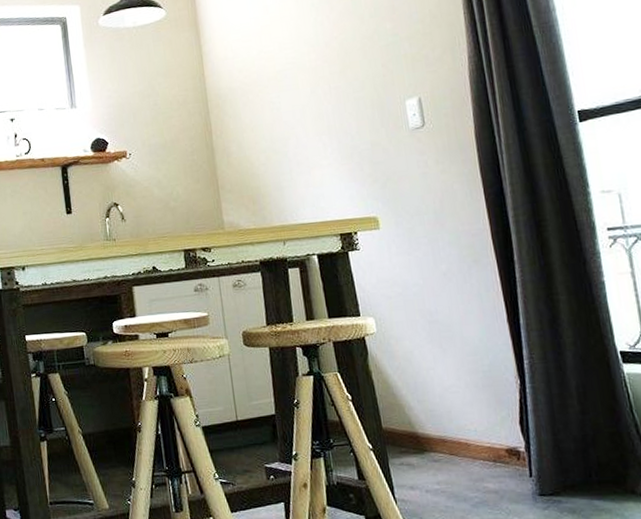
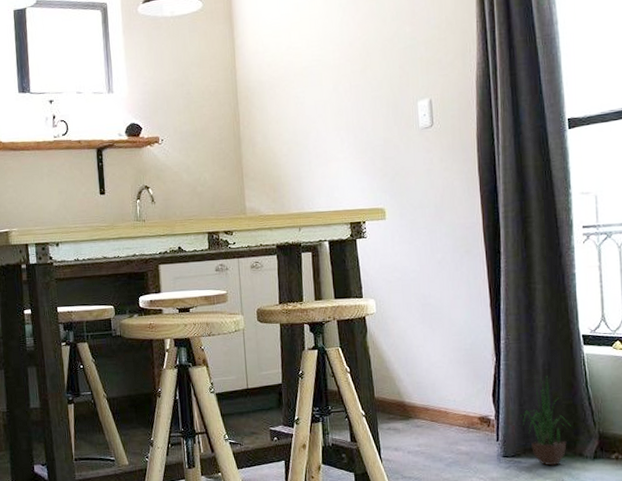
potted plant: none [552,399,618,506] -> present [518,376,571,466]

